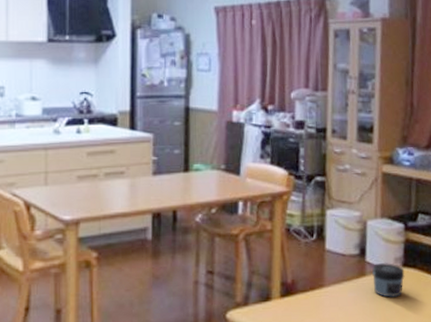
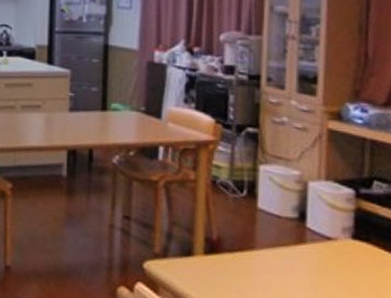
jar: present [372,263,405,299] -> none [314,231,355,274]

